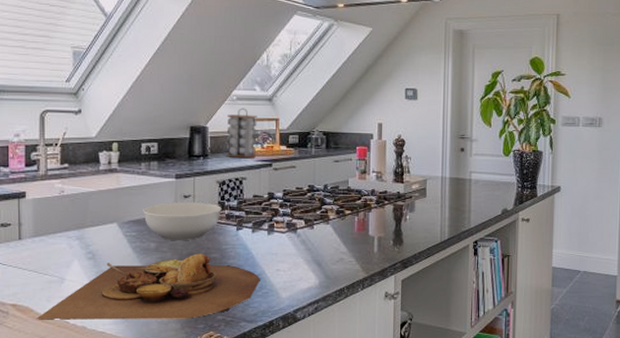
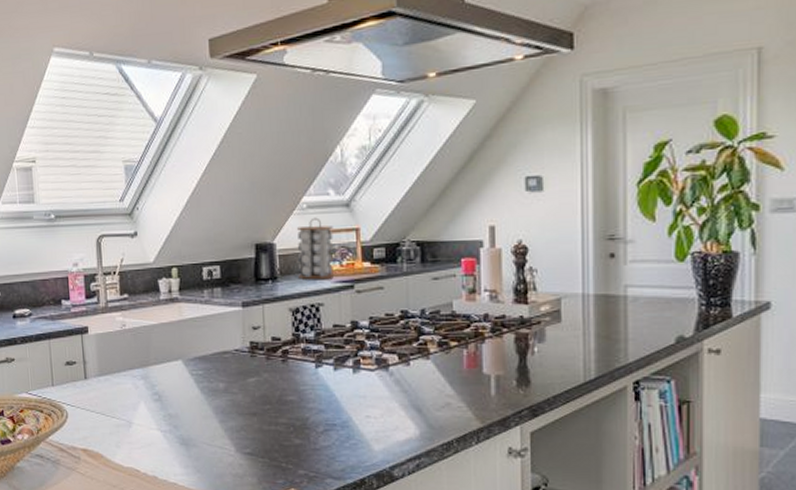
bread: present [36,253,260,320] -> none [107,395,347,472]
bowl: present [143,202,222,240] -> none [209,334,297,380]

